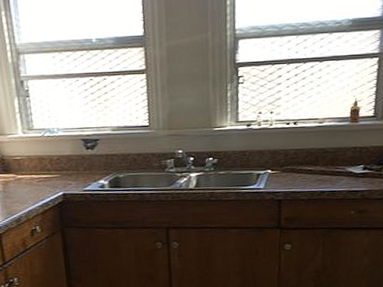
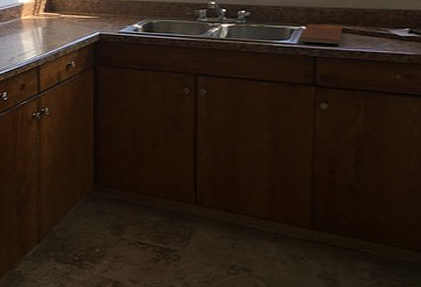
chopping board: none [264,166,305,187] -> present [298,23,343,44]

